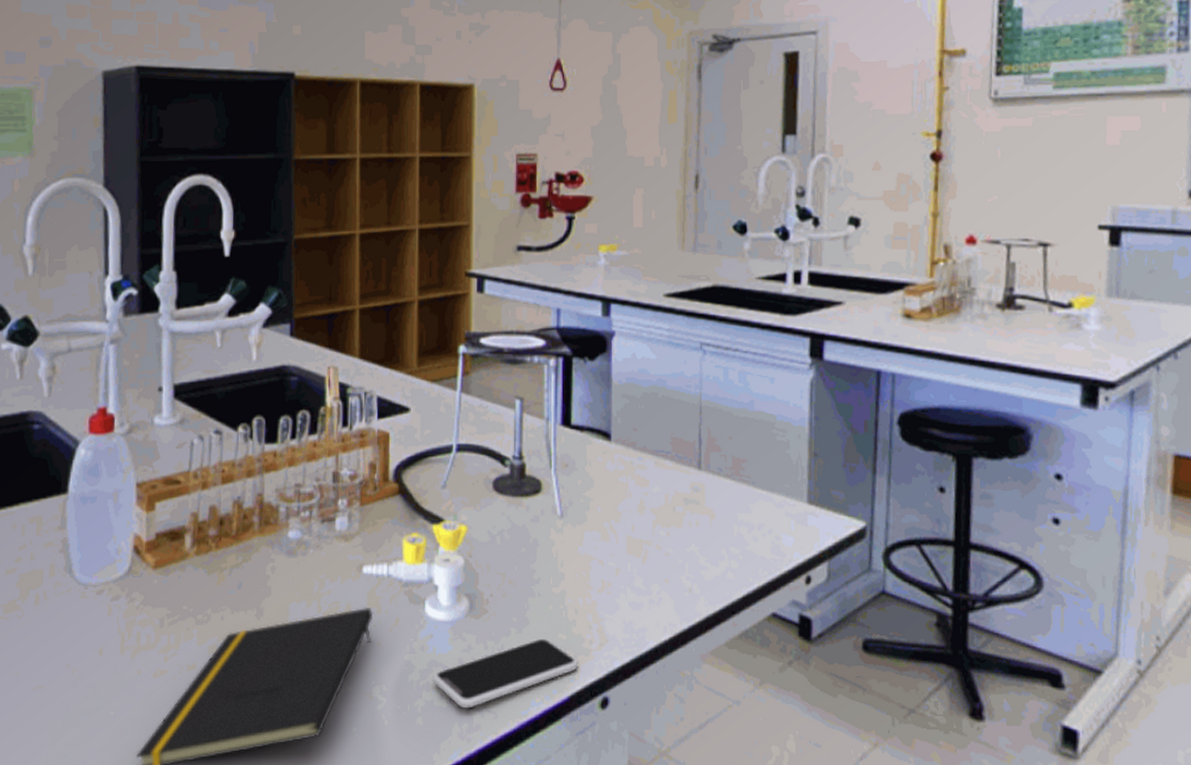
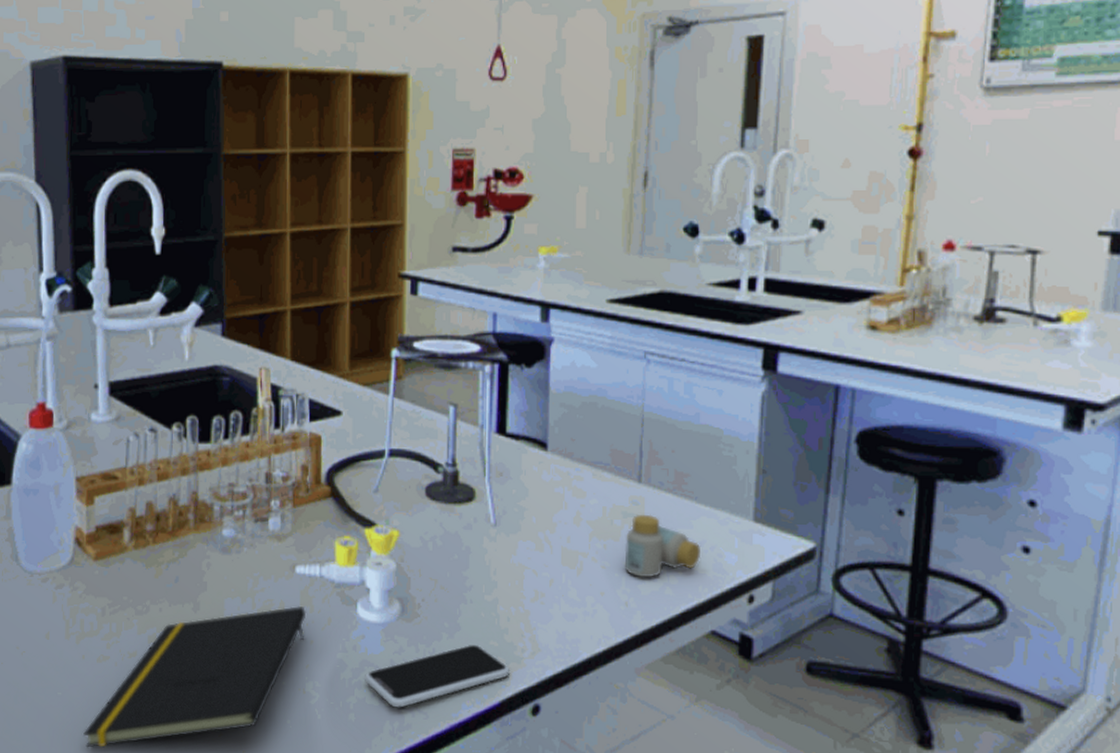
pill bottle: none [687,500,759,564] -> present [624,514,700,578]

